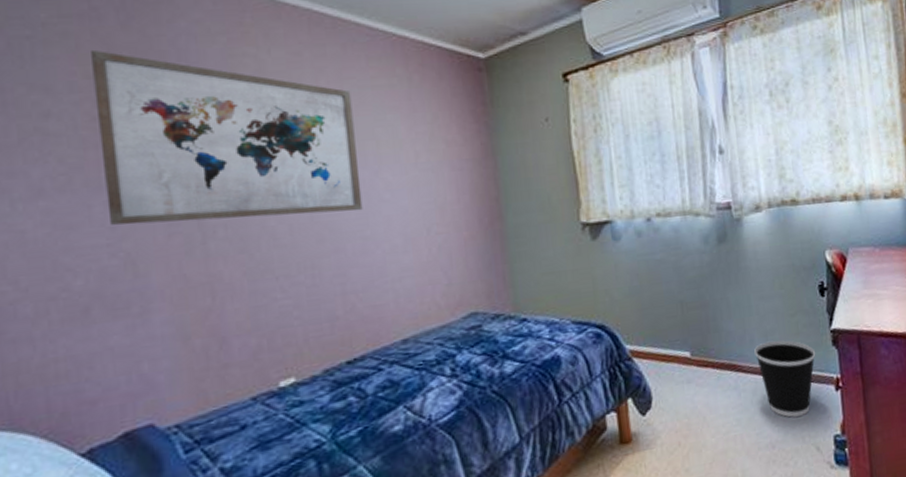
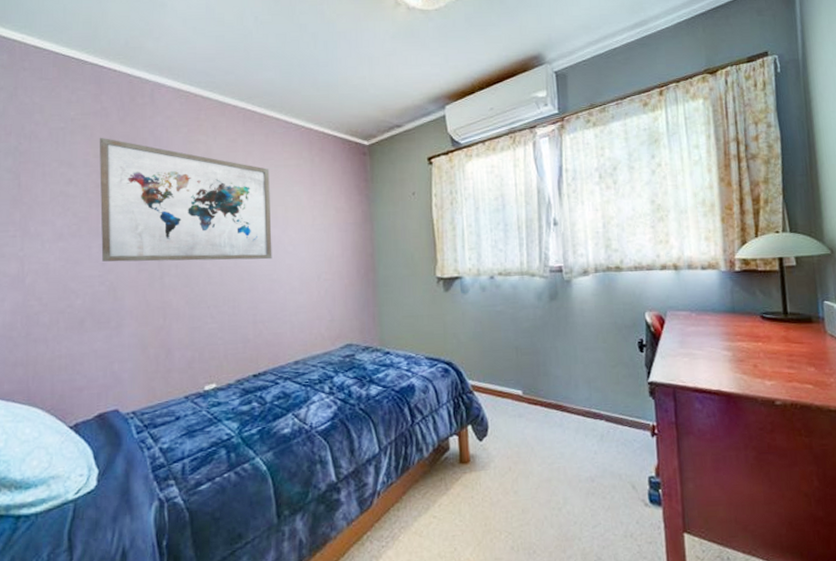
wastebasket: present [754,340,816,418] -> none [578,387,634,456]

